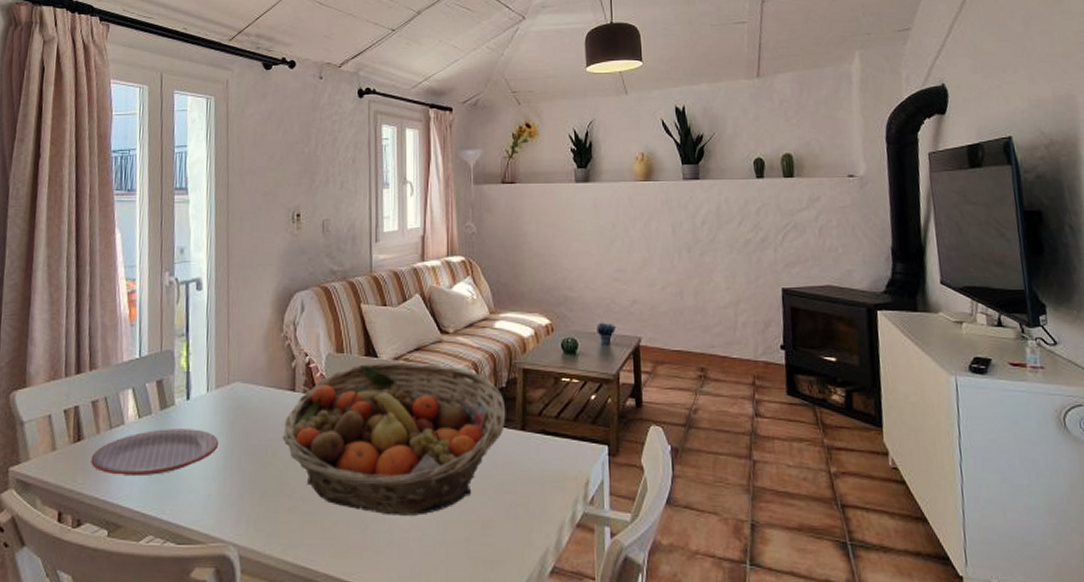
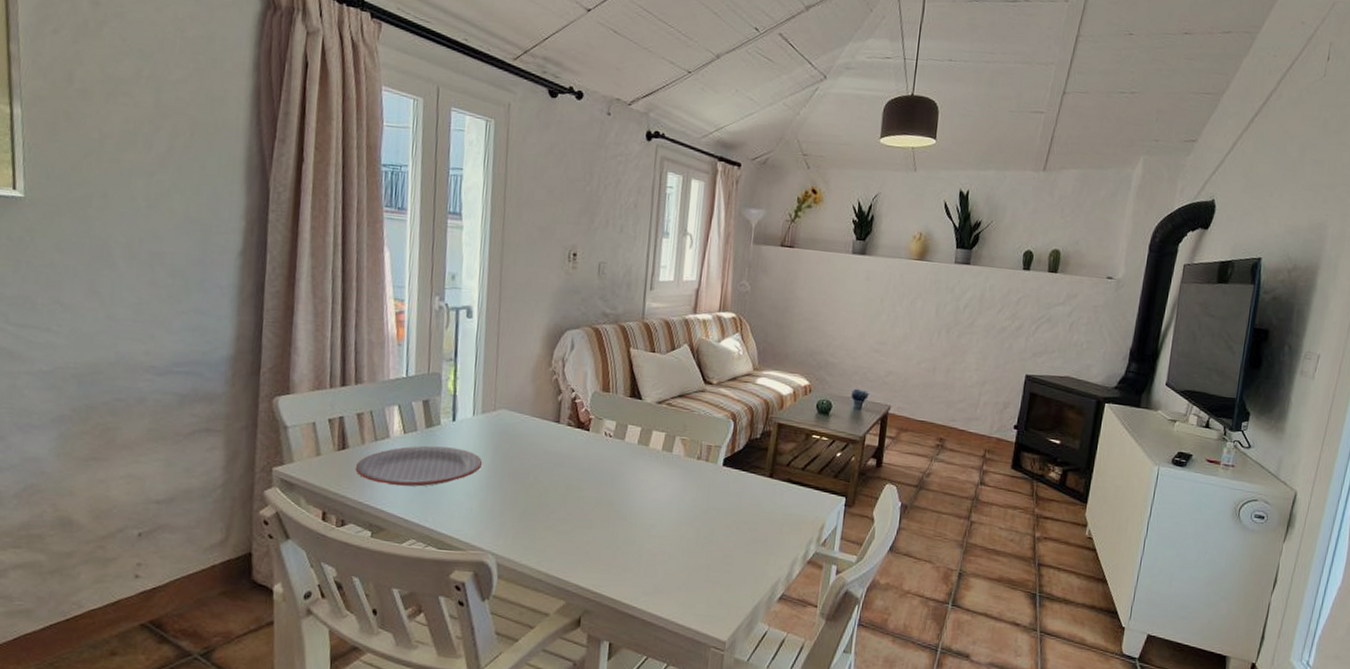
fruit basket: present [282,362,506,516] -> none [544,404,758,543]

